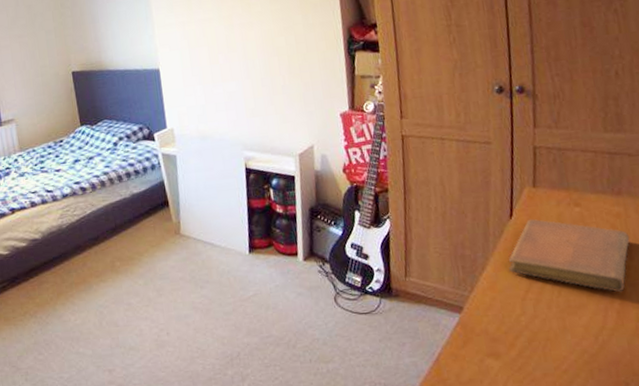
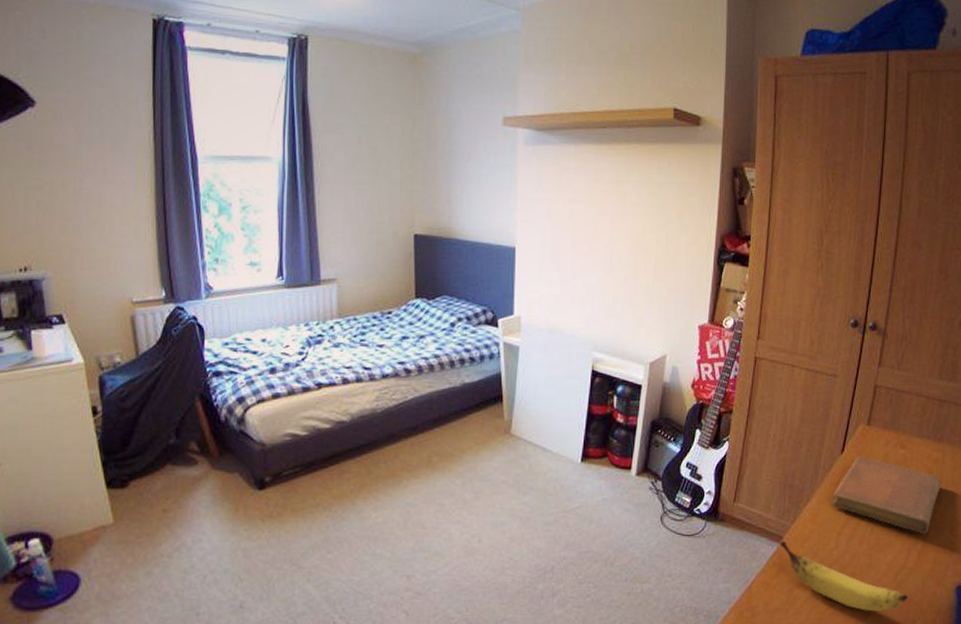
banana: none [460,310,615,377] -> present [779,540,908,612]

